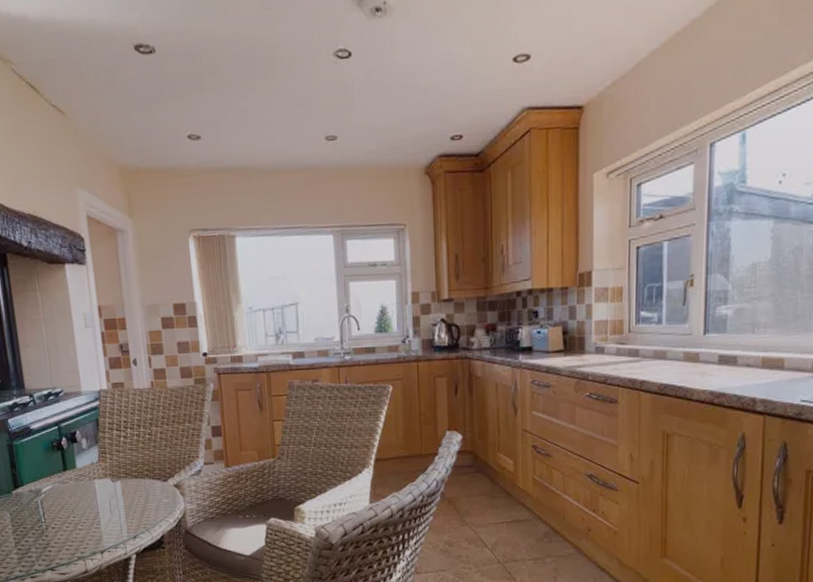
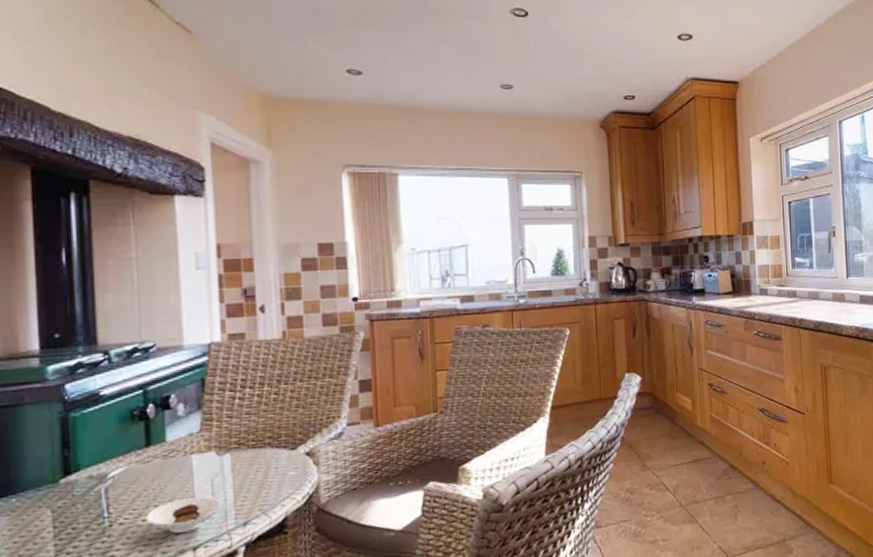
saucer: none [68,513,117,539] -> present [146,496,221,533]

